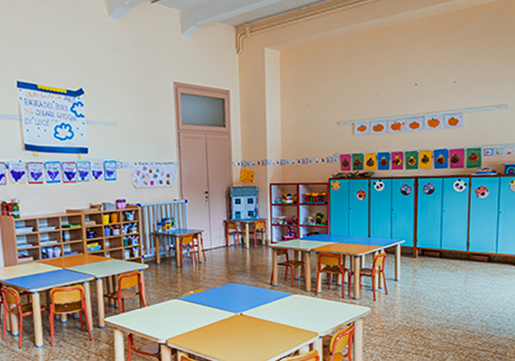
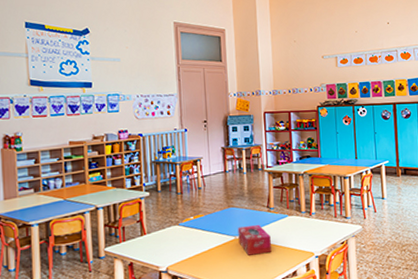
tissue box: none [239,301,273,332] -> present [238,224,271,256]

